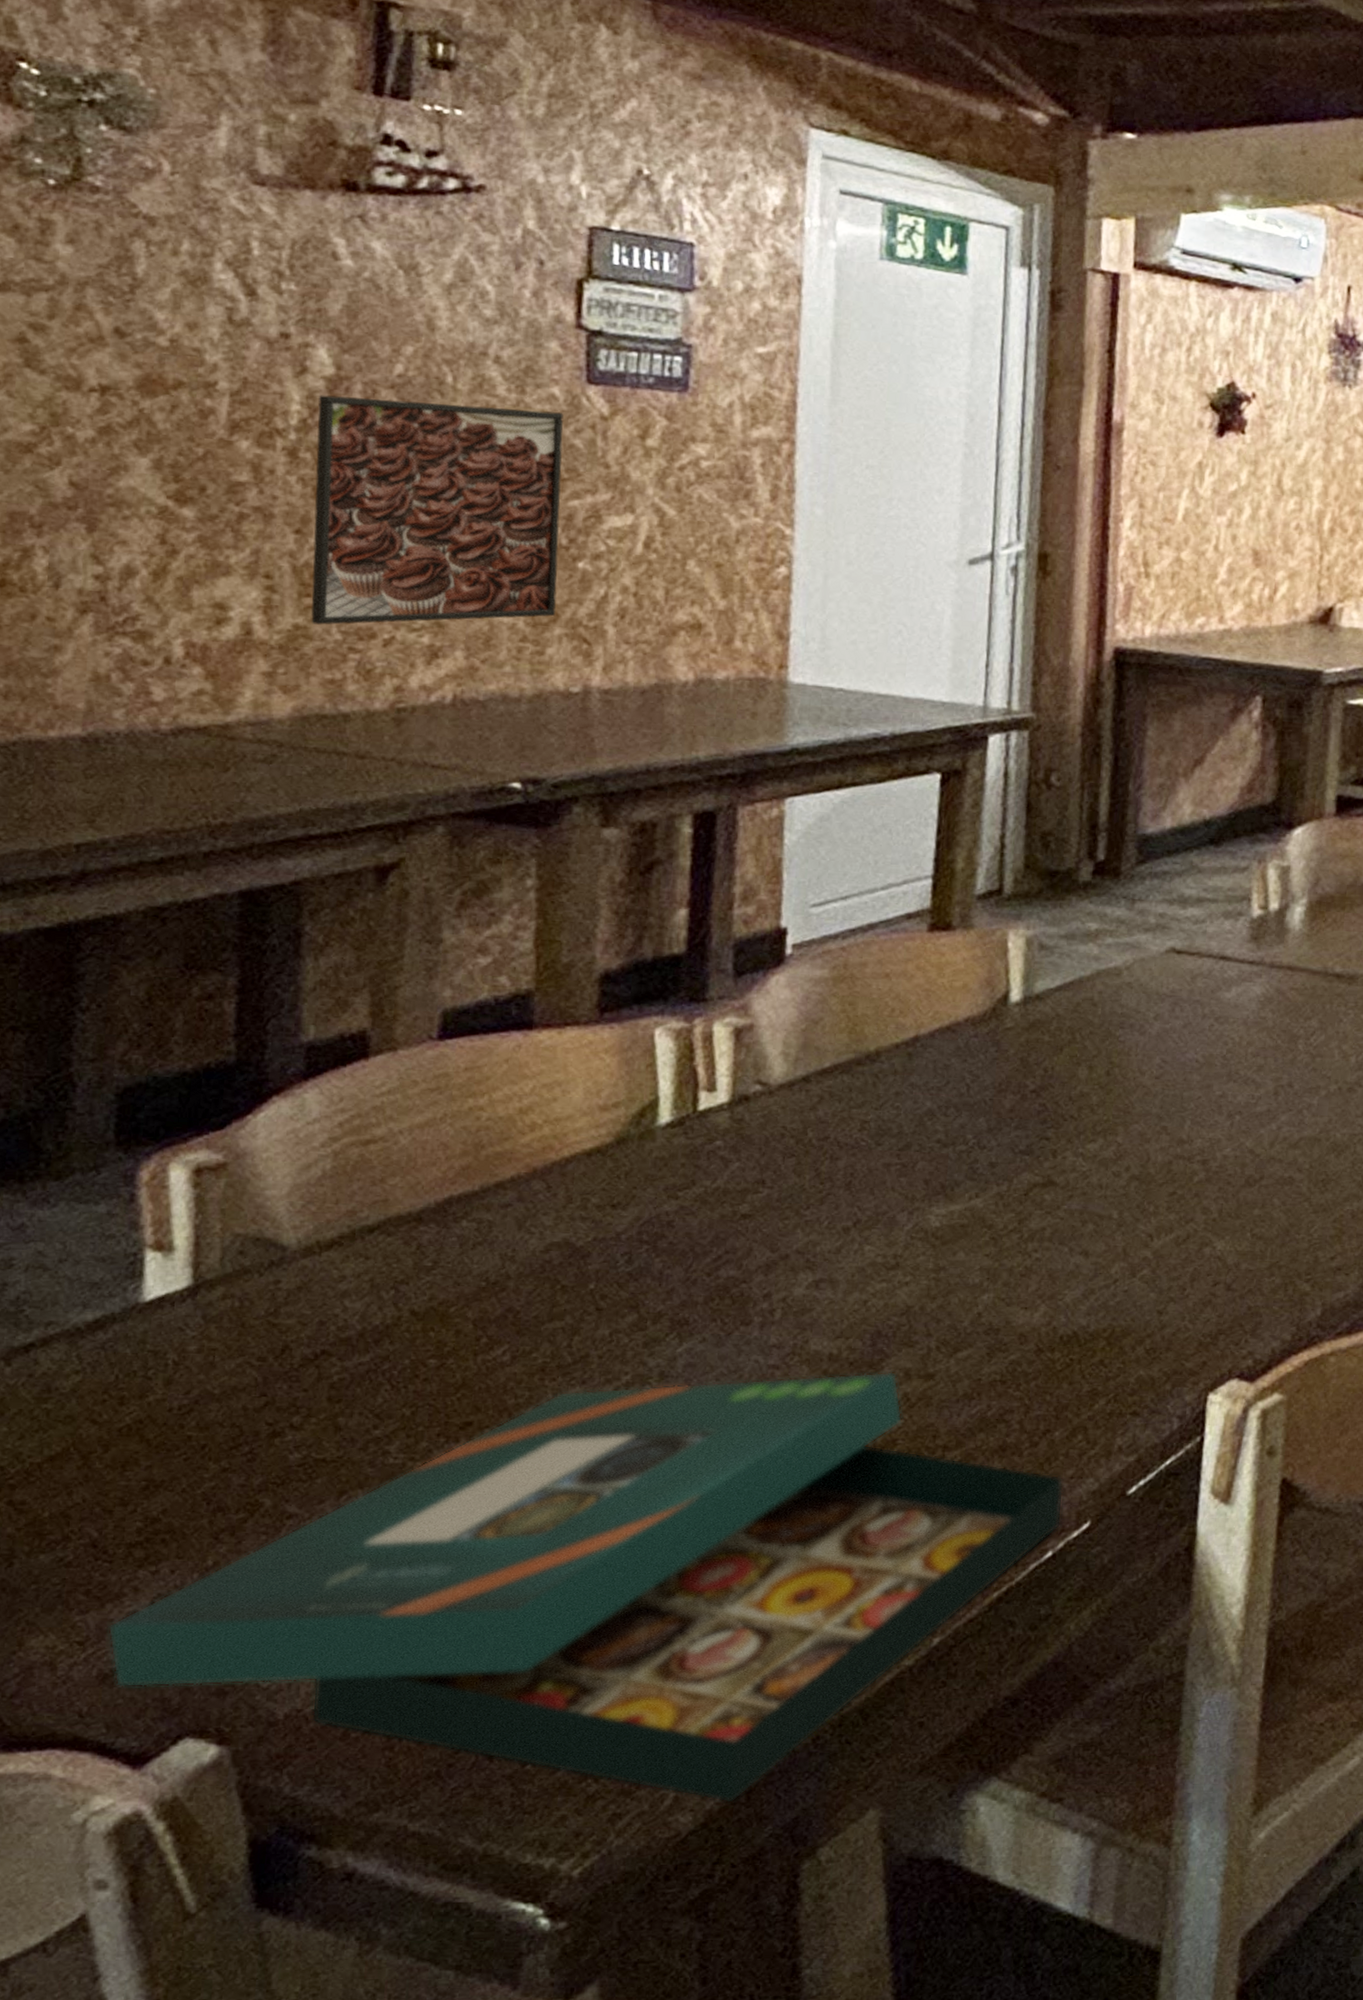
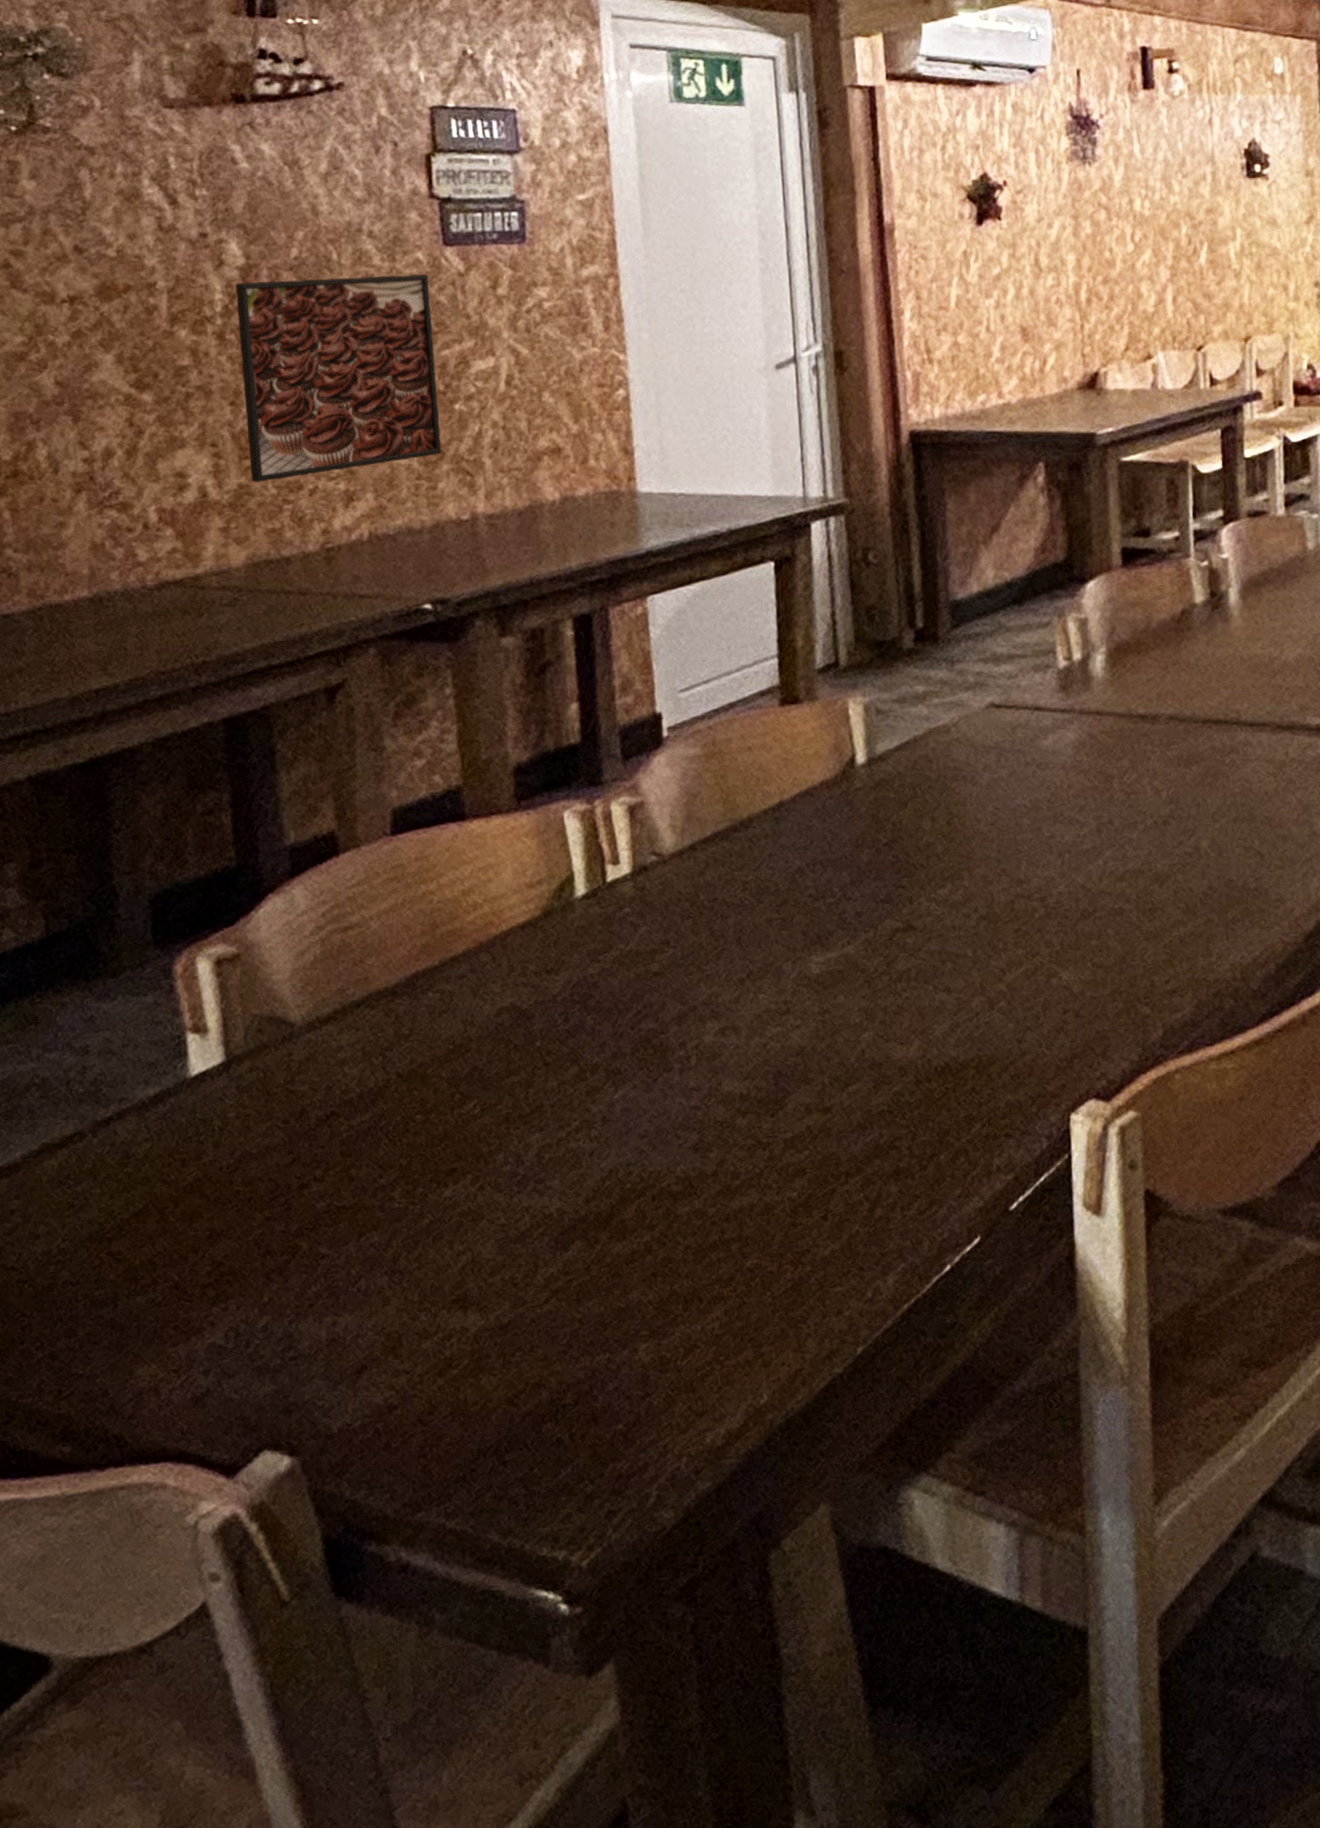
board game: present [107,1371,1064,1804] -> none [195,1106,955,1501]

